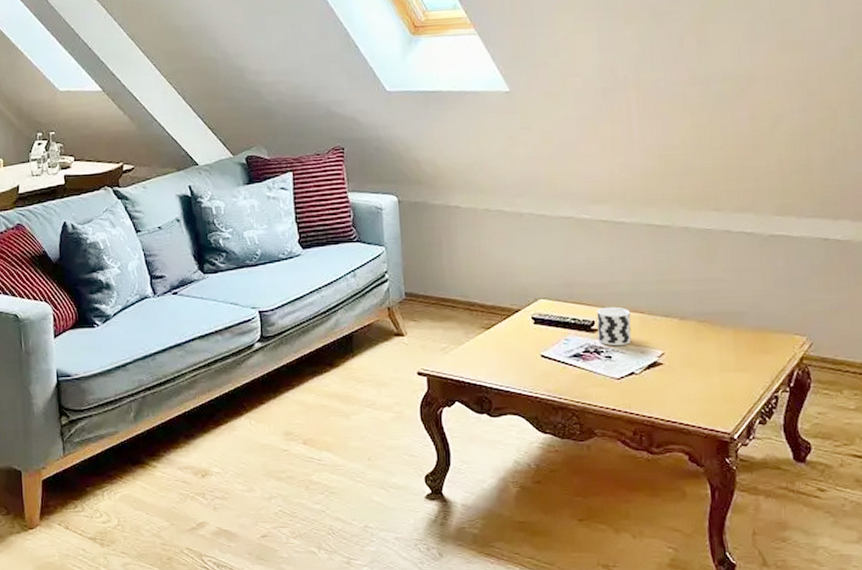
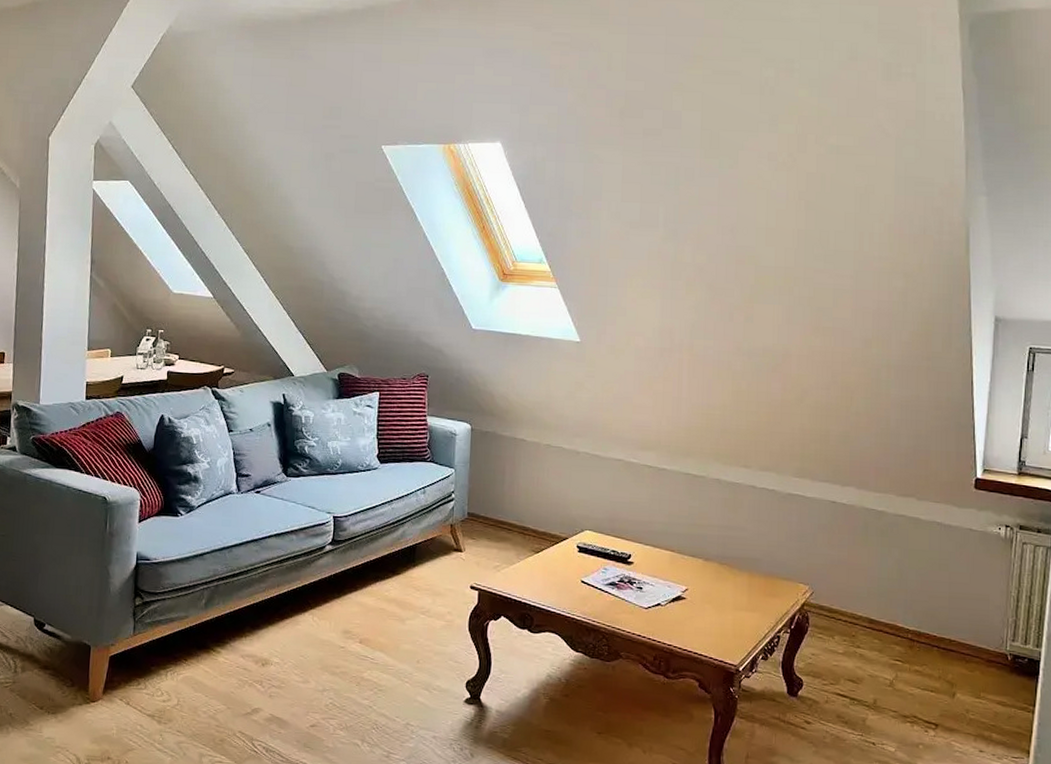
cup: present [596,306,632,346] -> none [633,542,663,579]

